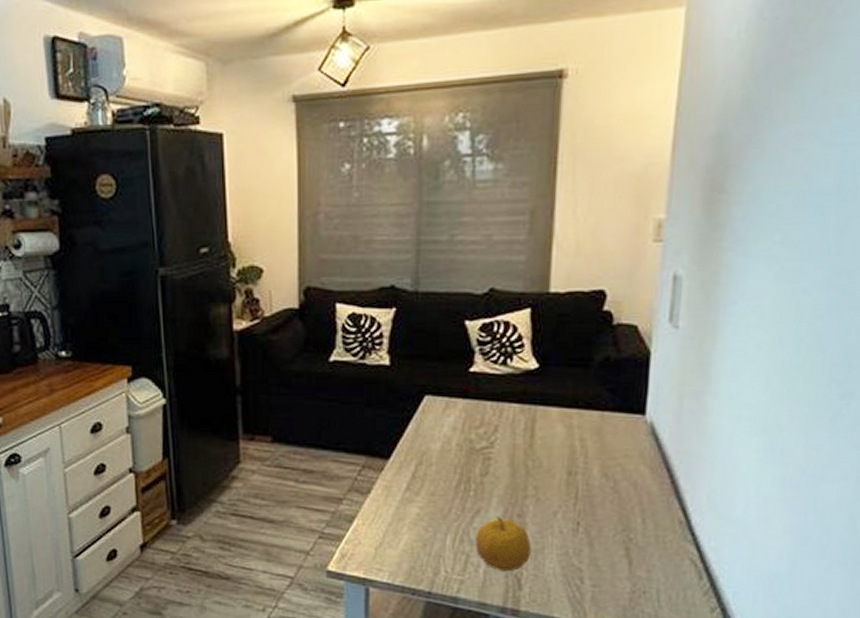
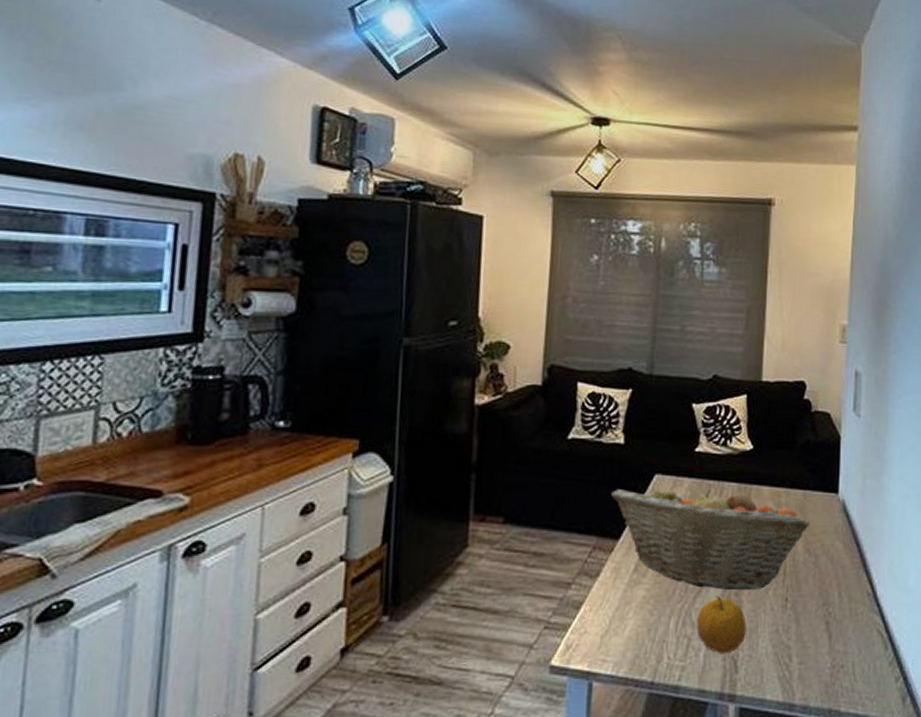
fruit basket: none [379,404,609,513] -> present [611,483,811,591]

